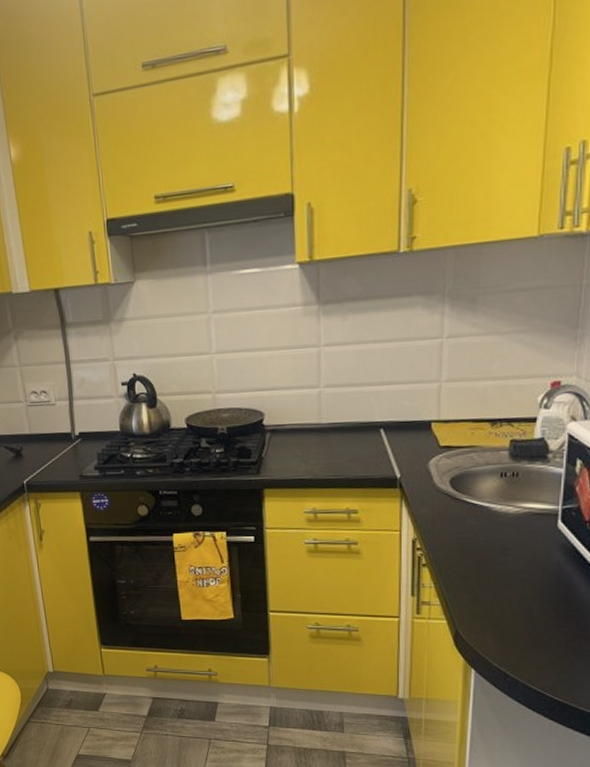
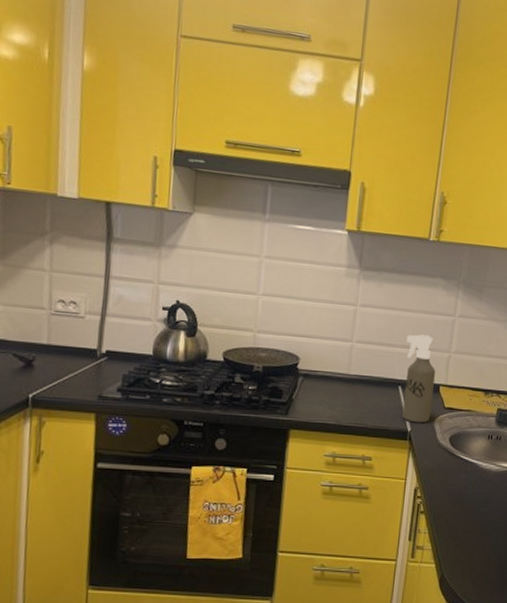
spray bottle: none [384,366,425,468] -> present [402,334,436,423]

